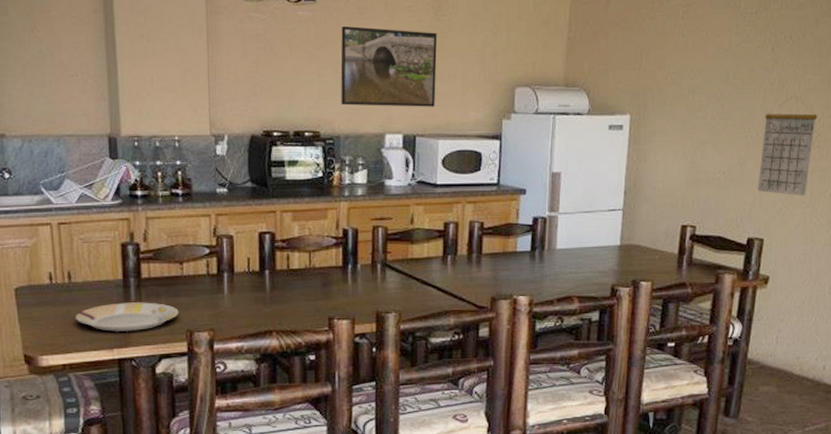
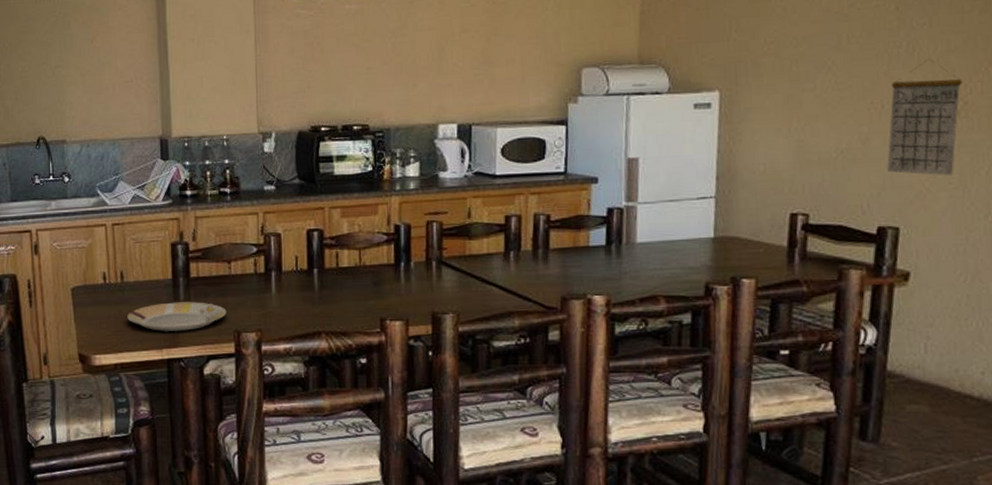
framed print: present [340,26,438,107] -> none [389,16,493,97]

